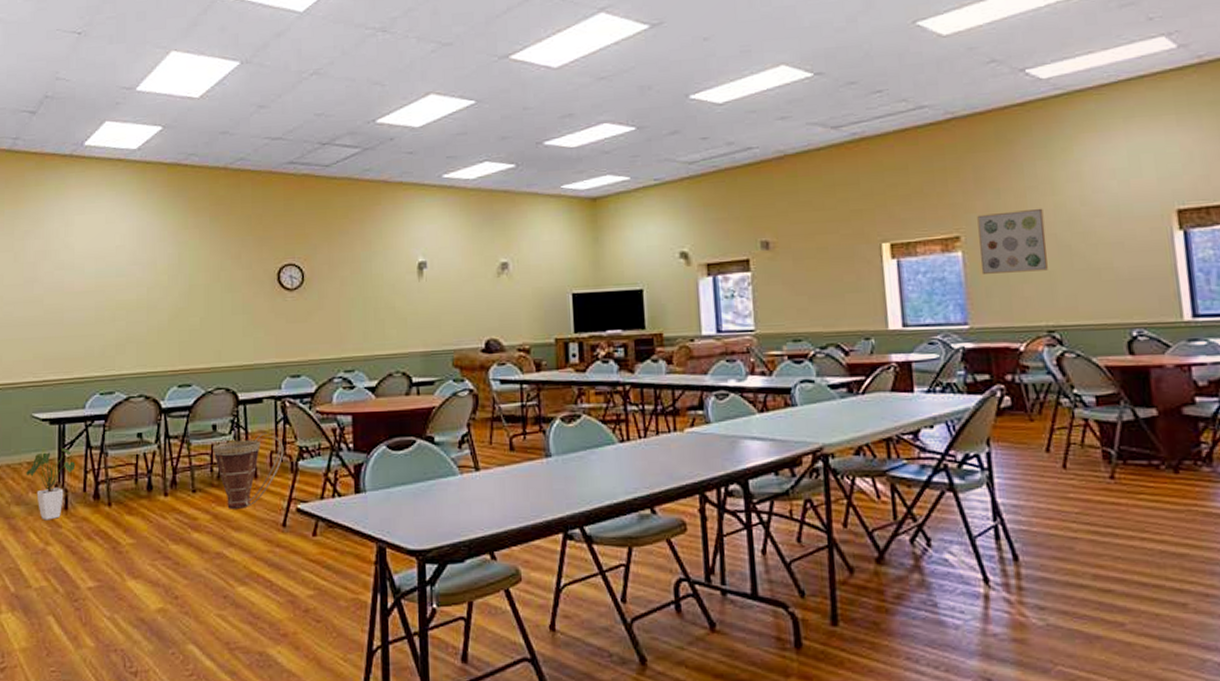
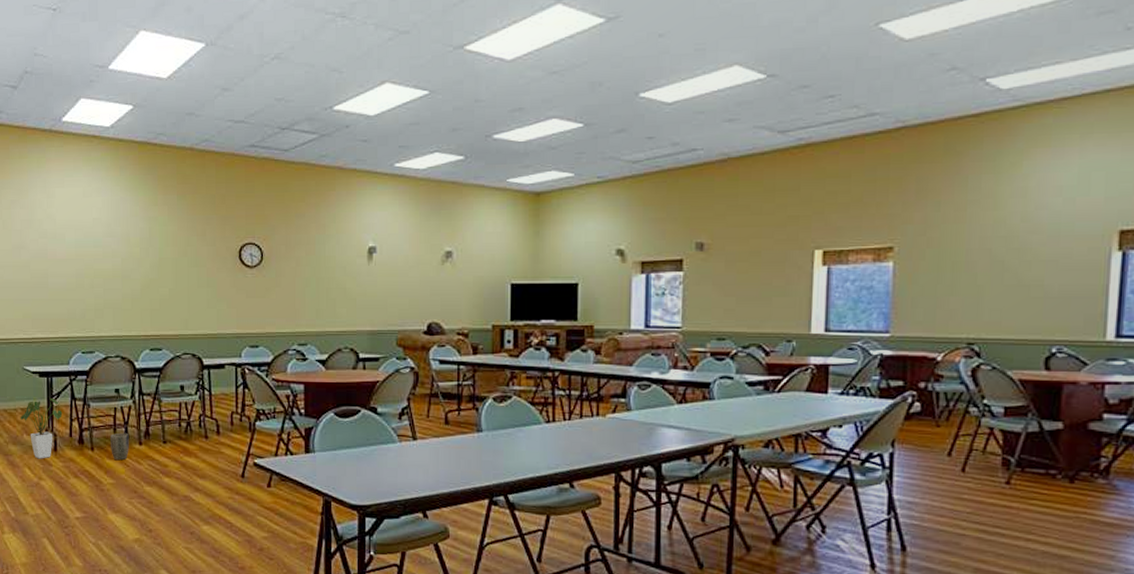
plant pot: none [131,483,152,516] -> present [110,432,129,461]
basket: present [213,432,284,509] -> none [181,395,243,460]
wall art: present [977,208,1048,274] -> none [910,222,981,285]

